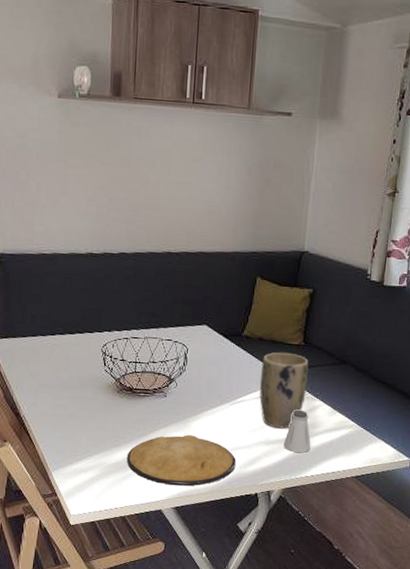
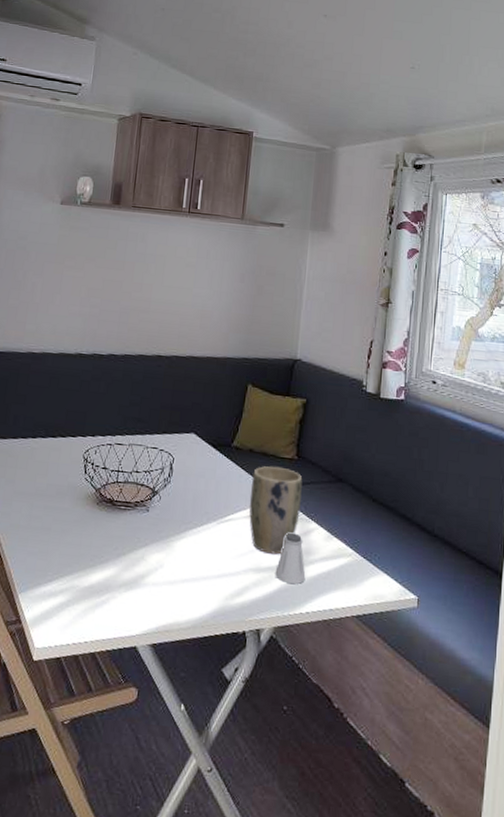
plate: present [126,435,236,486] -> none [101,556,223,619]

